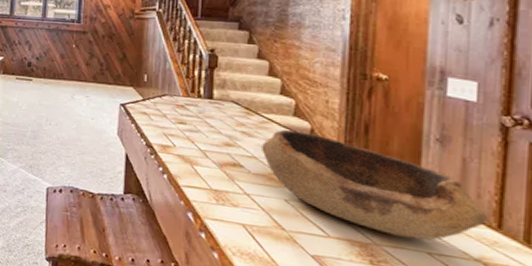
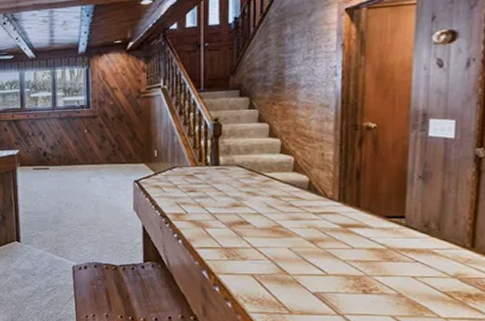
bowl: present [262,129,486,240] -> none [266,184,462,266]

